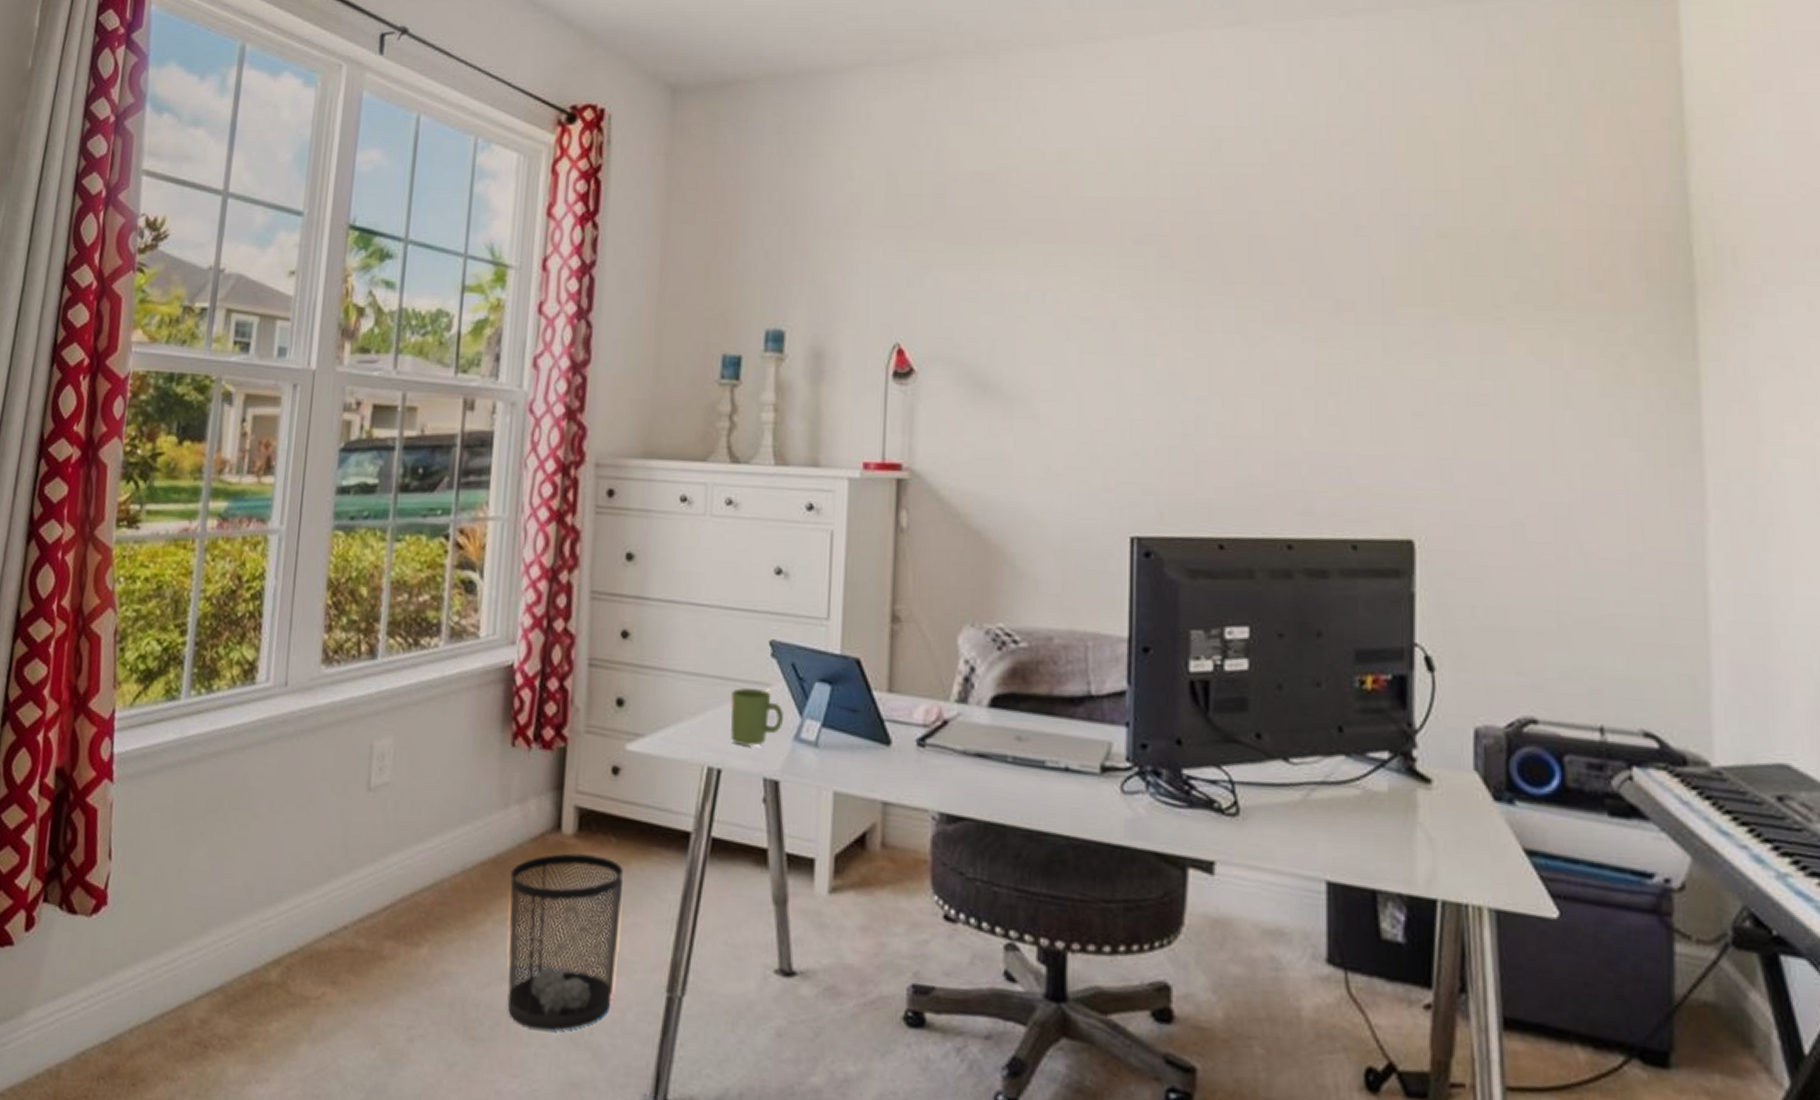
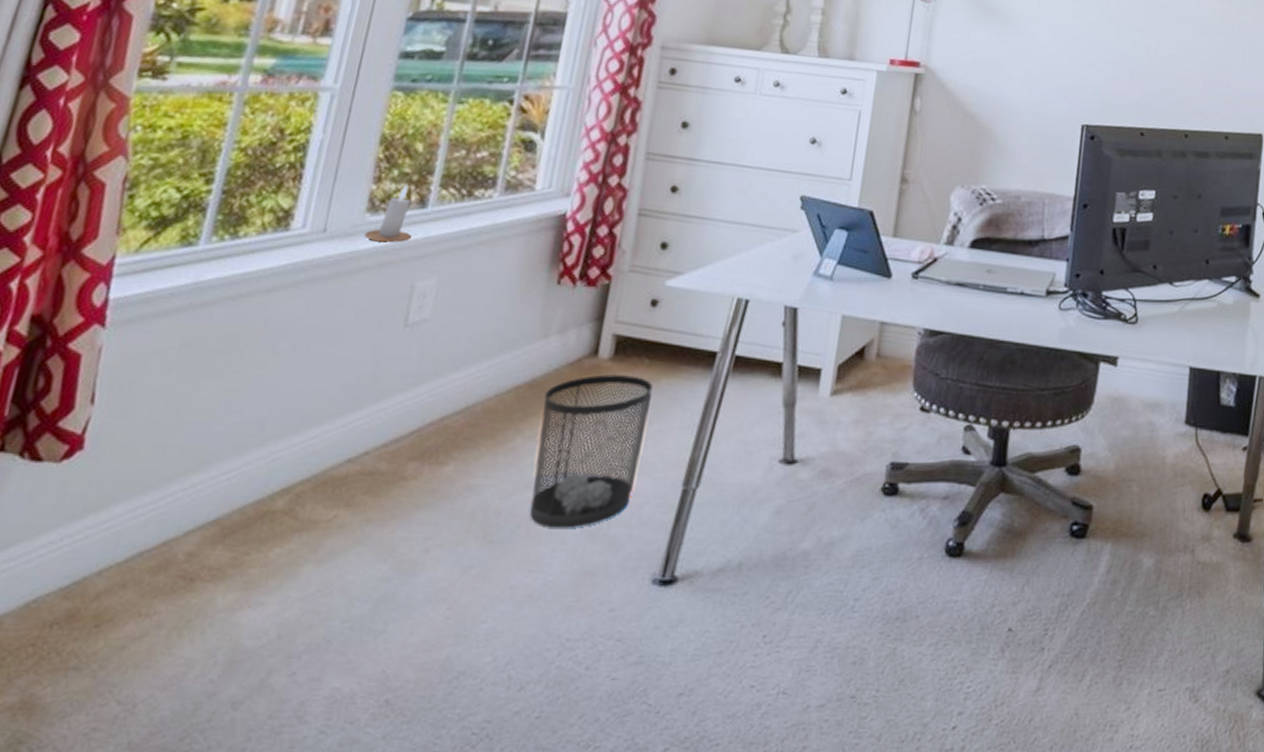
candle: none [321,632,366,698] -> present [363,184,412,243]
mug: present [729,688,785,746] -> none [759,234,808,280]

